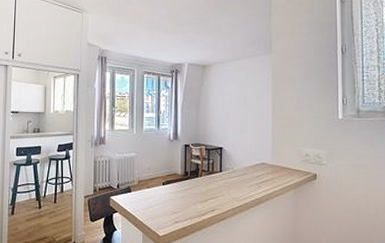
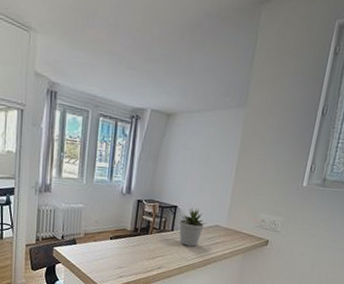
potted plant: none [227,148,253,186] -> present [179,207,207,247]

